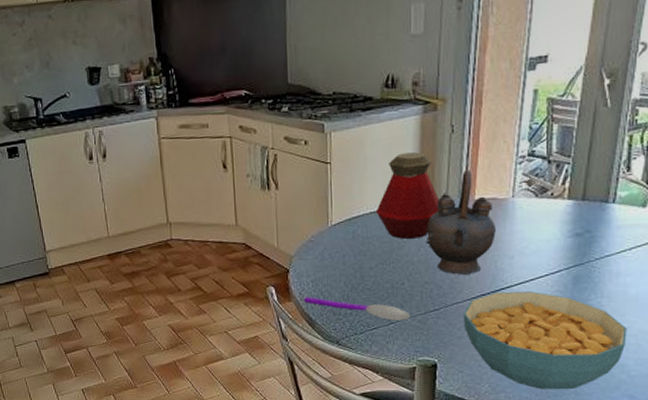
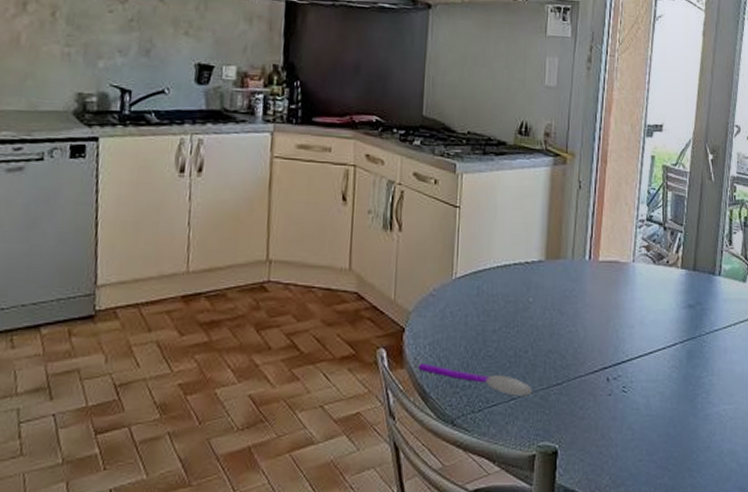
bottle: present [375,152,440,239] -> none [502,204,566,300]
teapot: present [425,169,496,275] -> none [551,228,618,344]
cereal bowl: present [463,291,627,390] -> none [585,366,735,482]

